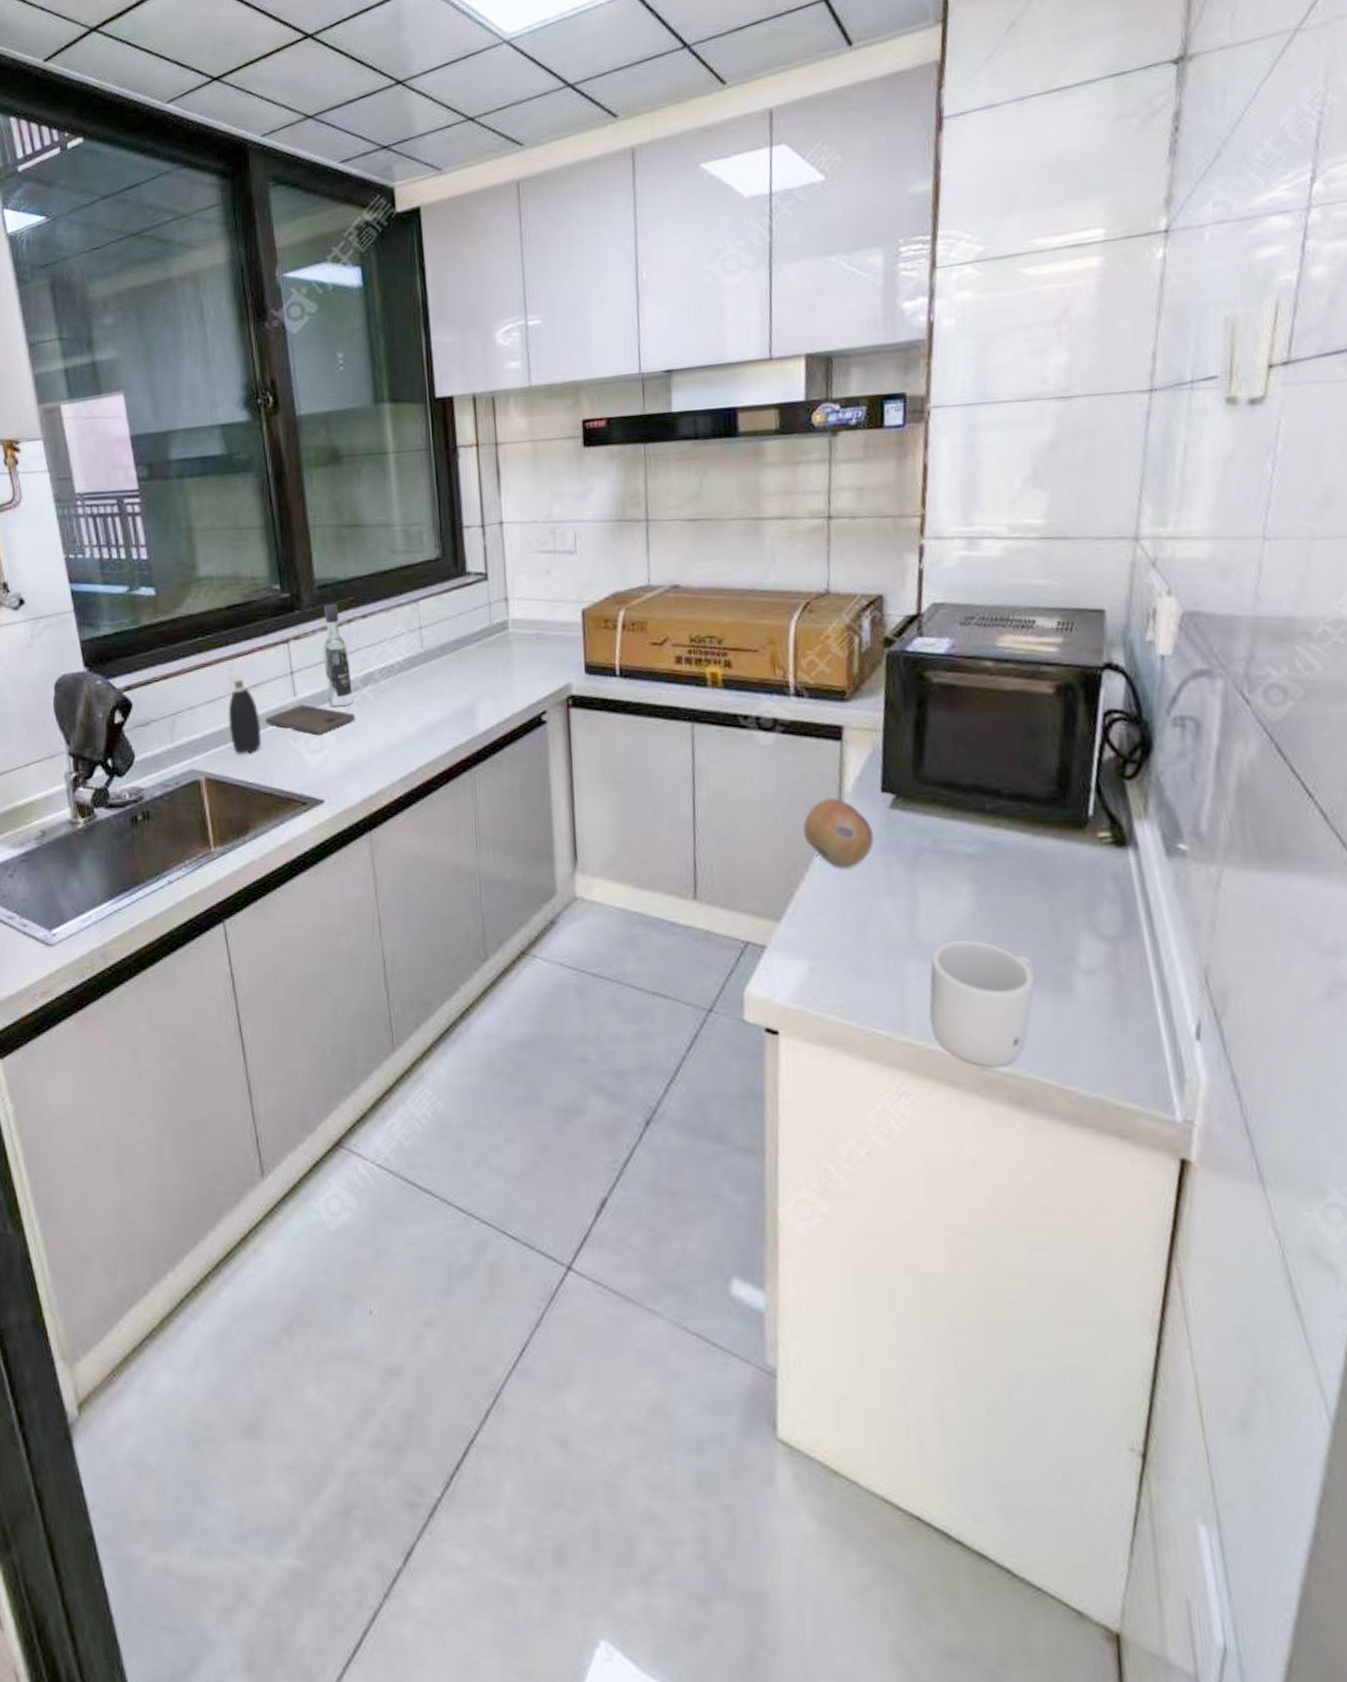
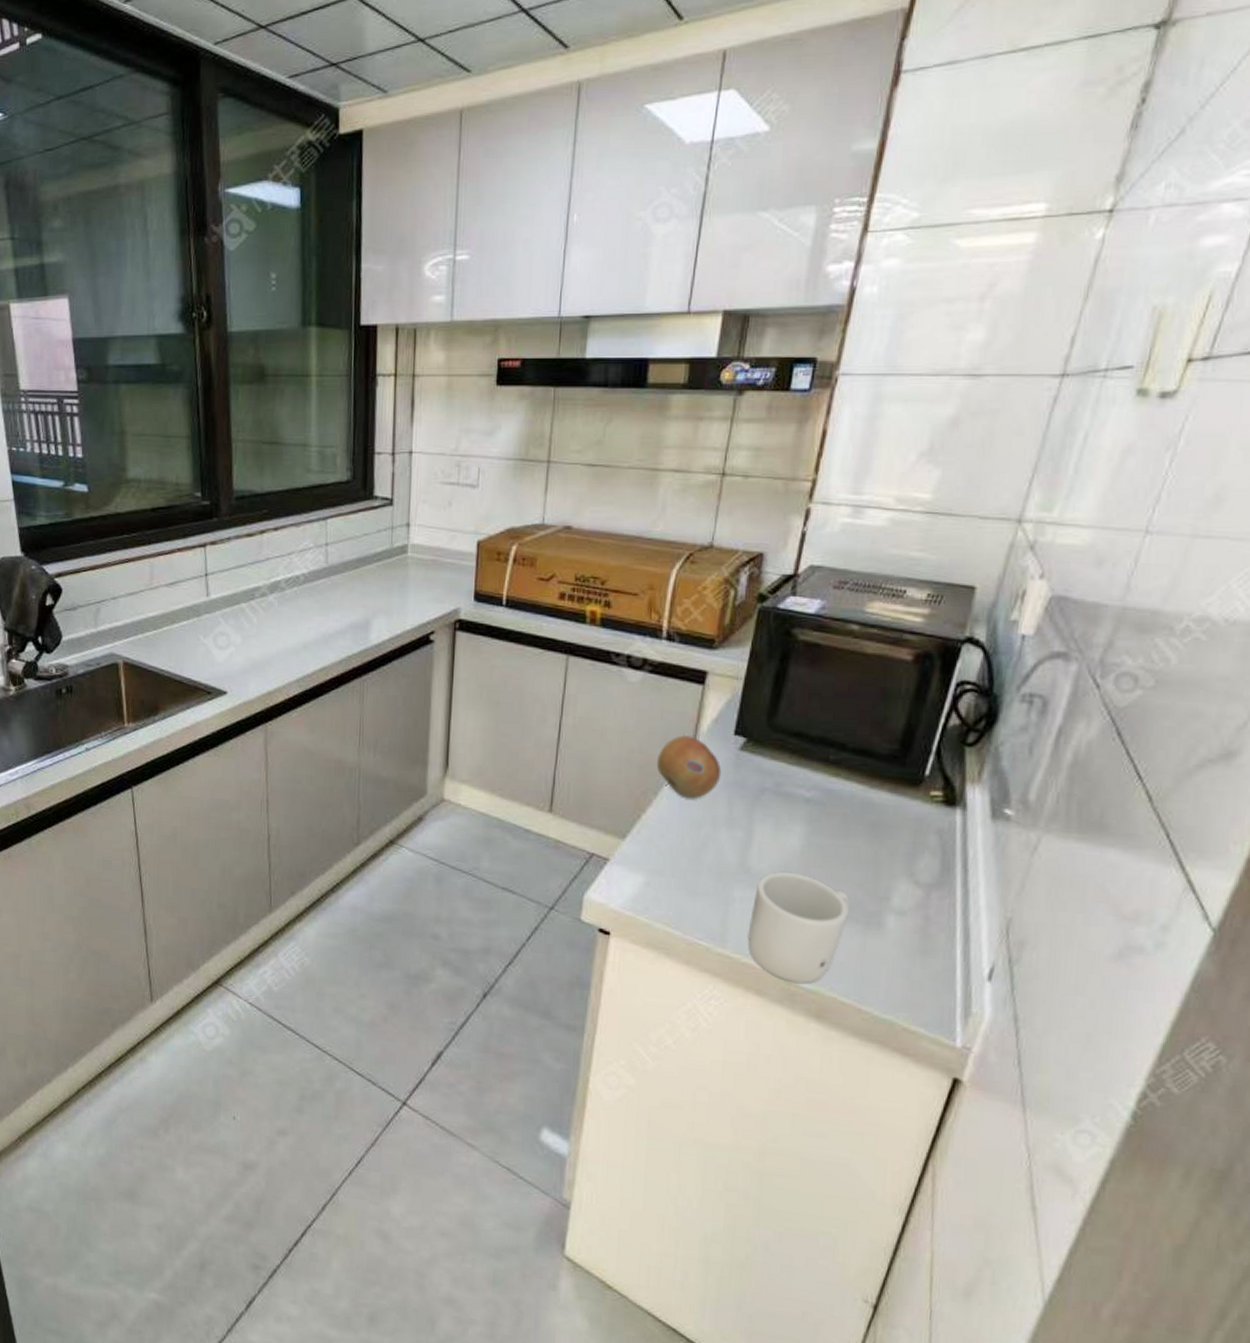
soap dispenser: present [228,671,262,754] -> none [146,569,176,644]
cutting board: present [265,704,355,735] -> none [180,604,260,633]
bottle: present [322,603,353,707] -> none [235,514,260,610]

